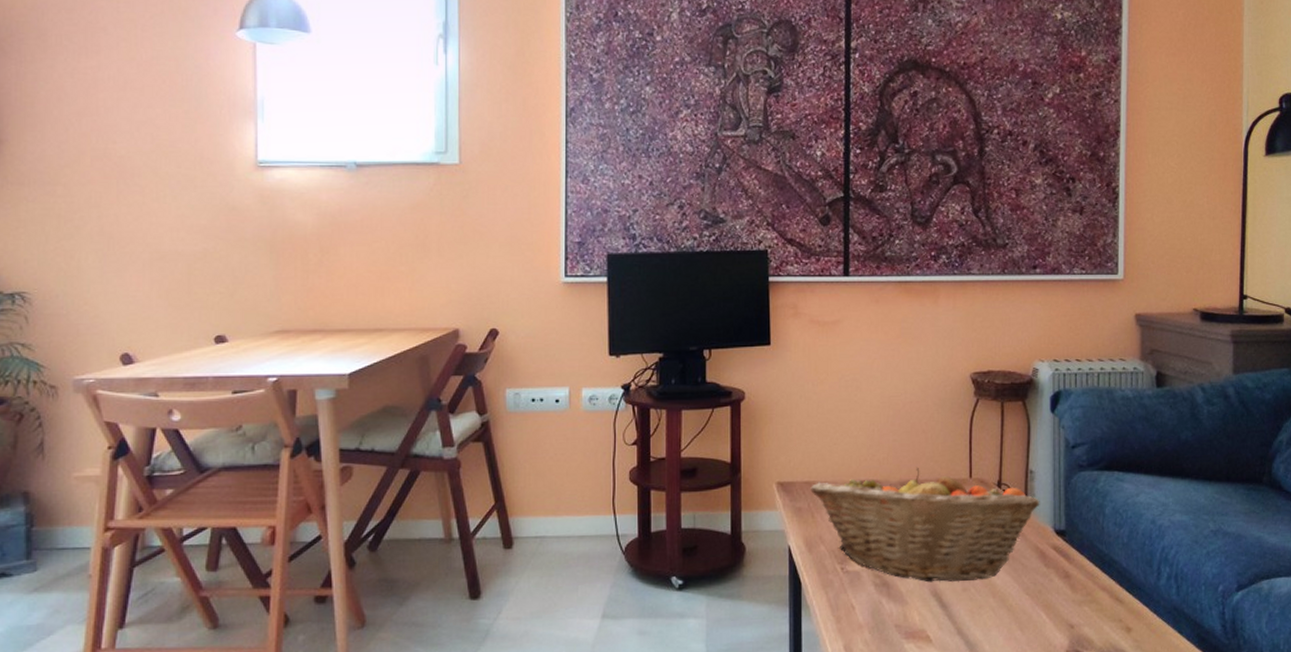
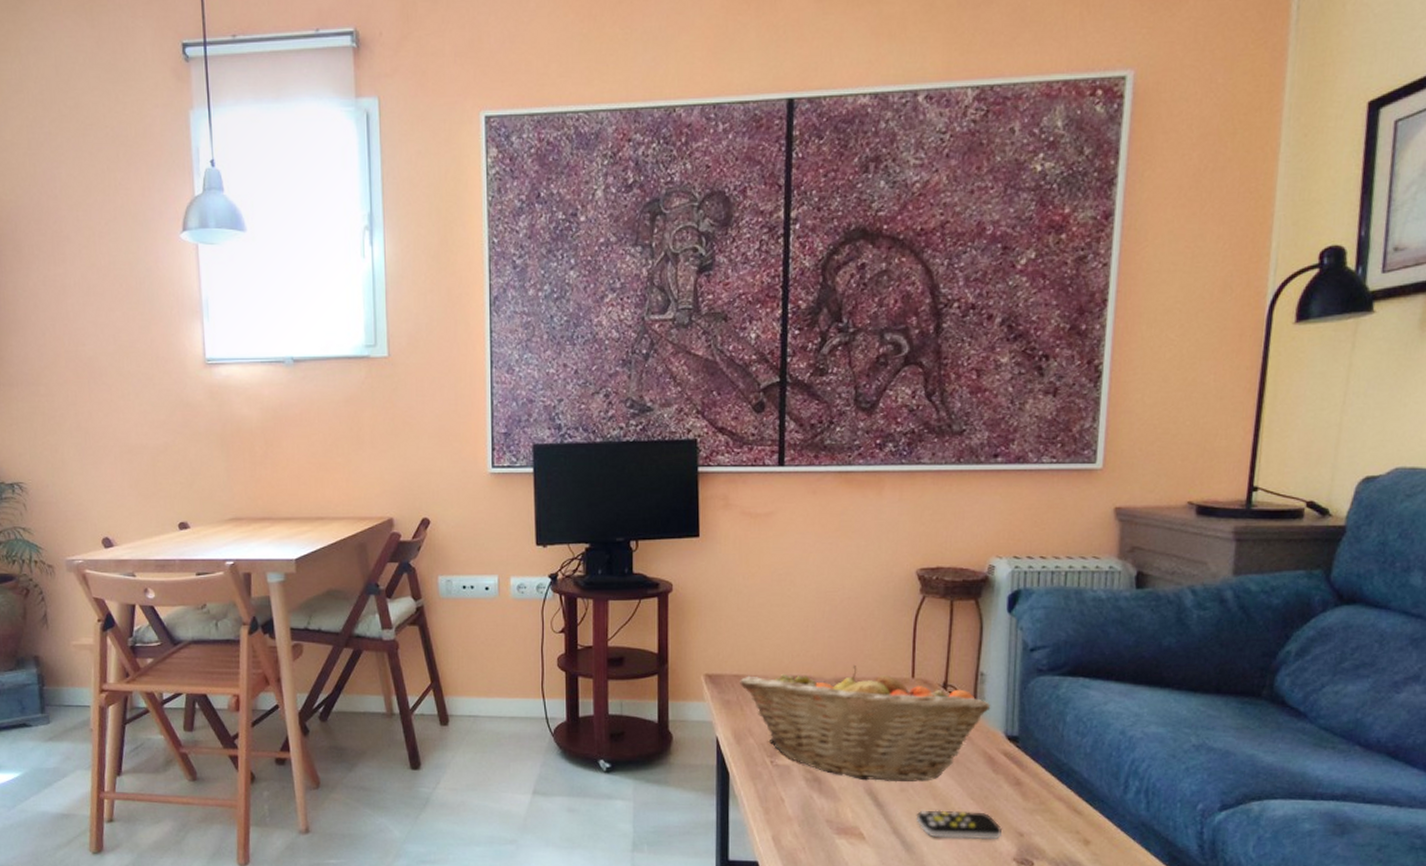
remote control: none [978,607,1056,636] -> present [916,810,1003,839]

